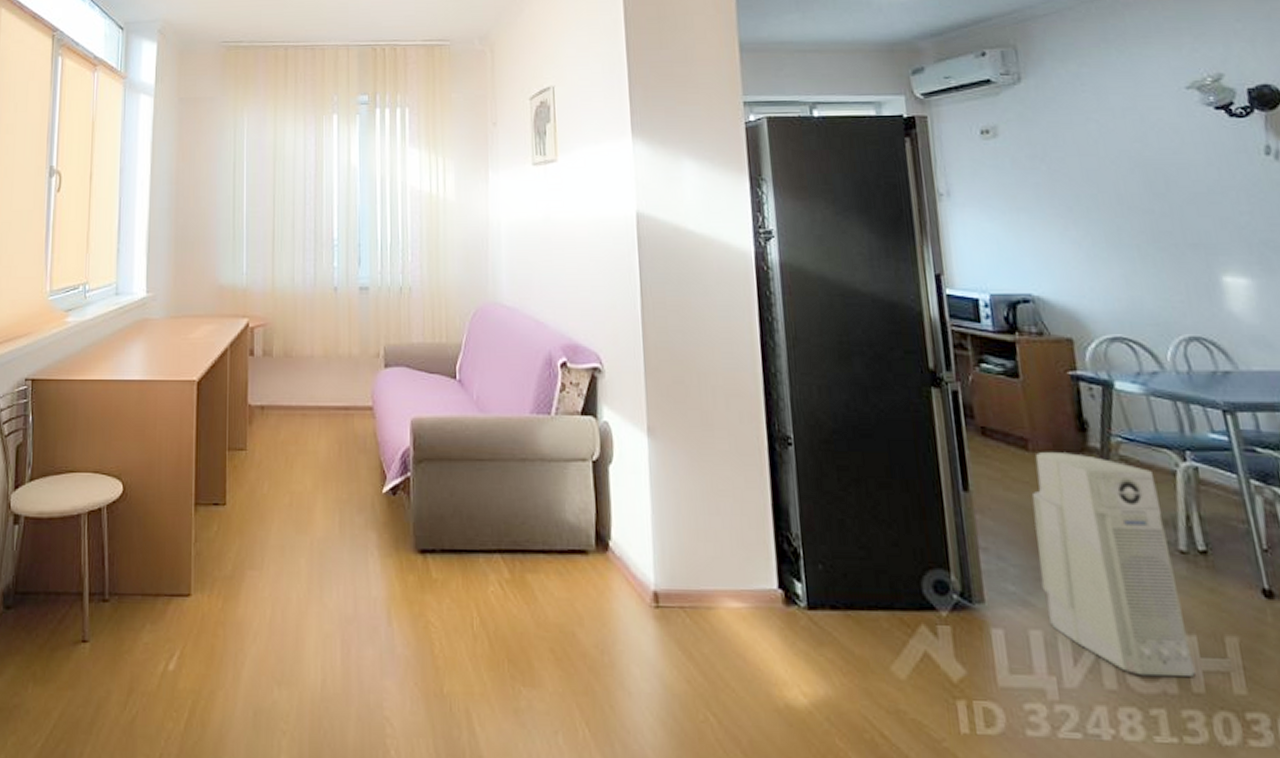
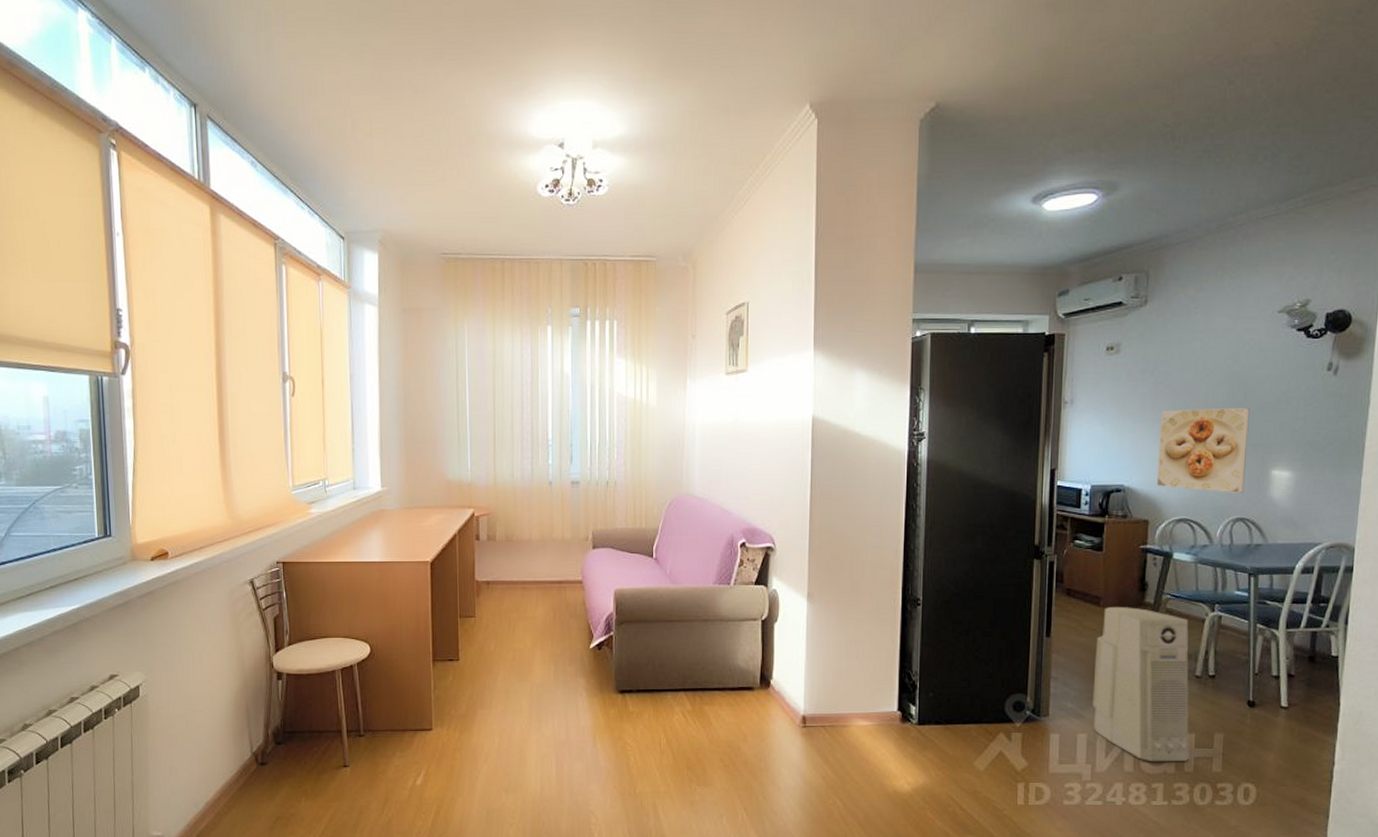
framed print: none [1063,200,1192,305] -> present [1156,408,1250,493]

